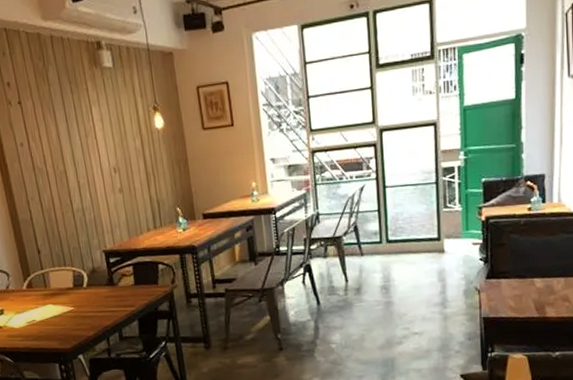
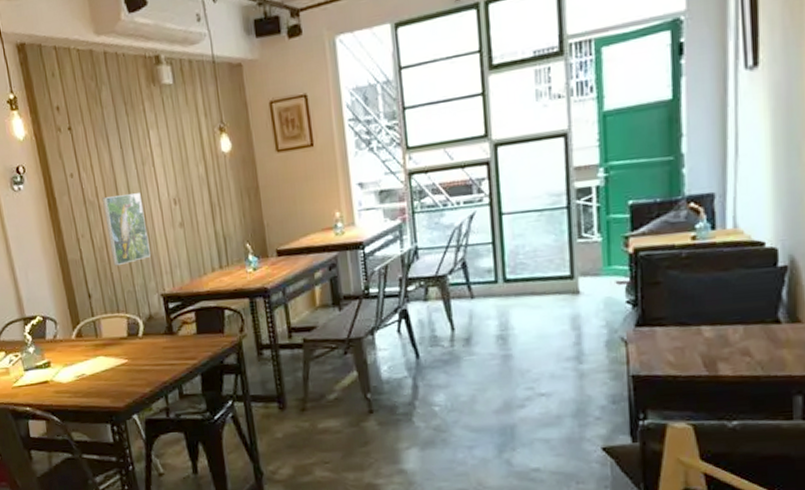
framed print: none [50,162,94,226] -> present [103,193,151,267]

